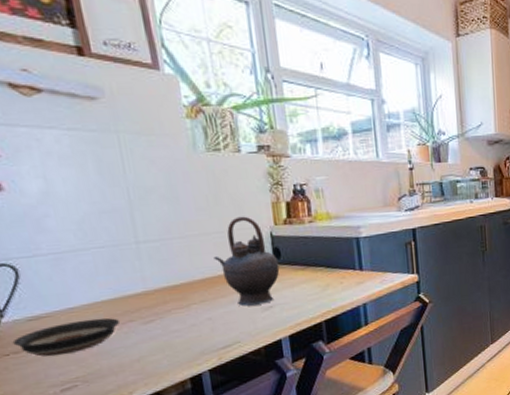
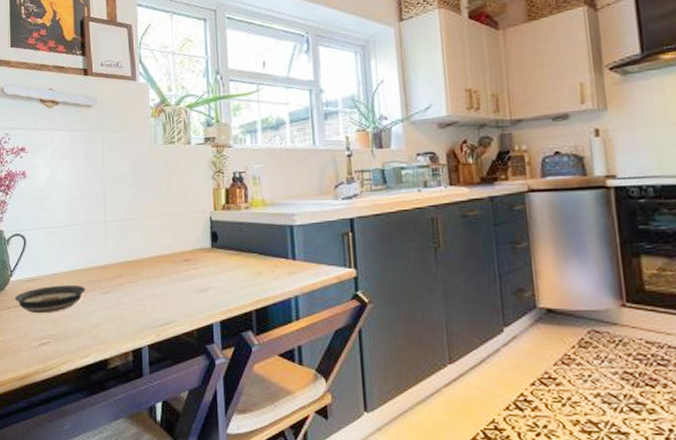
teapot: present [213,216,280,306] -> none [161,201,216,286]

